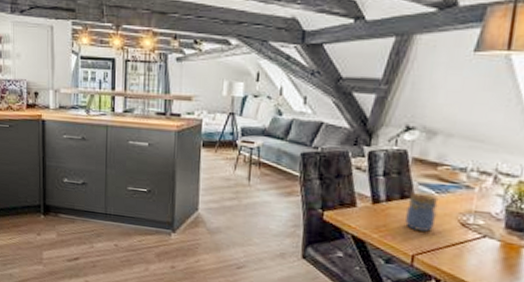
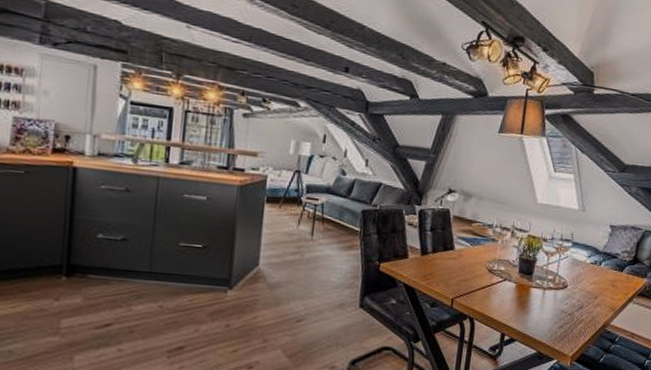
jar: present [405,191,439,232] -> none [447,244,473,278]

